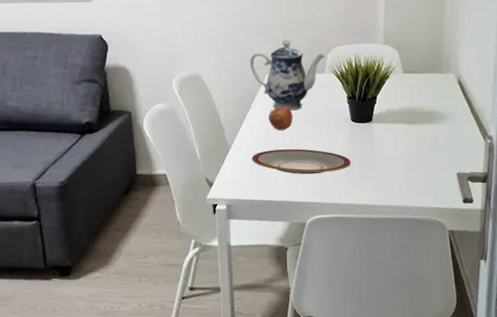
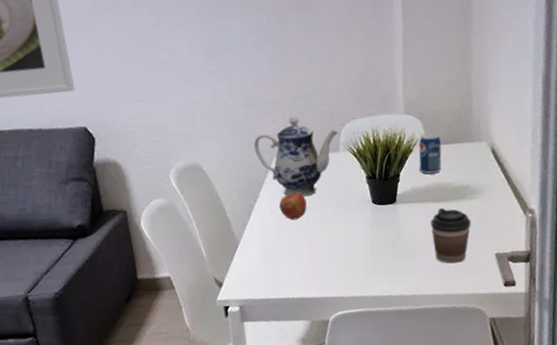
plate: present [252,149,351,175] -> none [264,238,375,267]
beverage can: none [394,63,414,99] -> present [419,133,442,175]
coffee cup: none [401,129,437,179] -> present [430,207,471,264]

